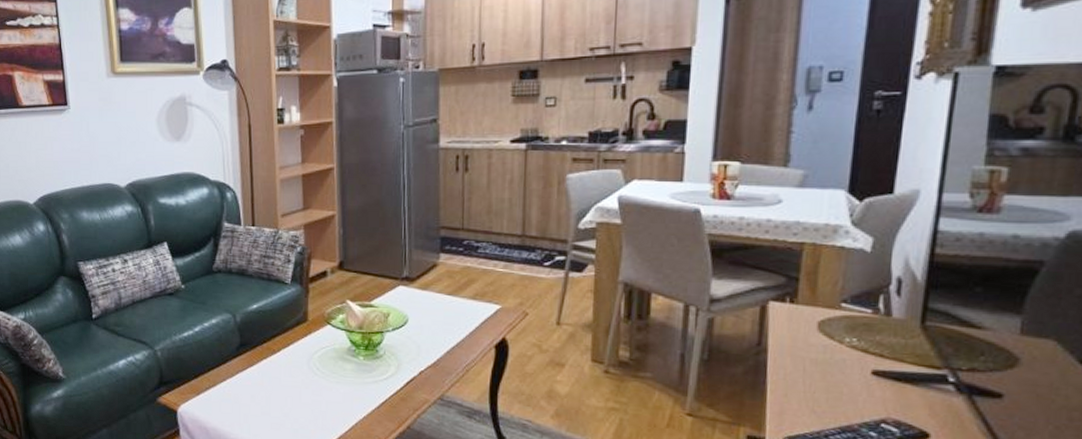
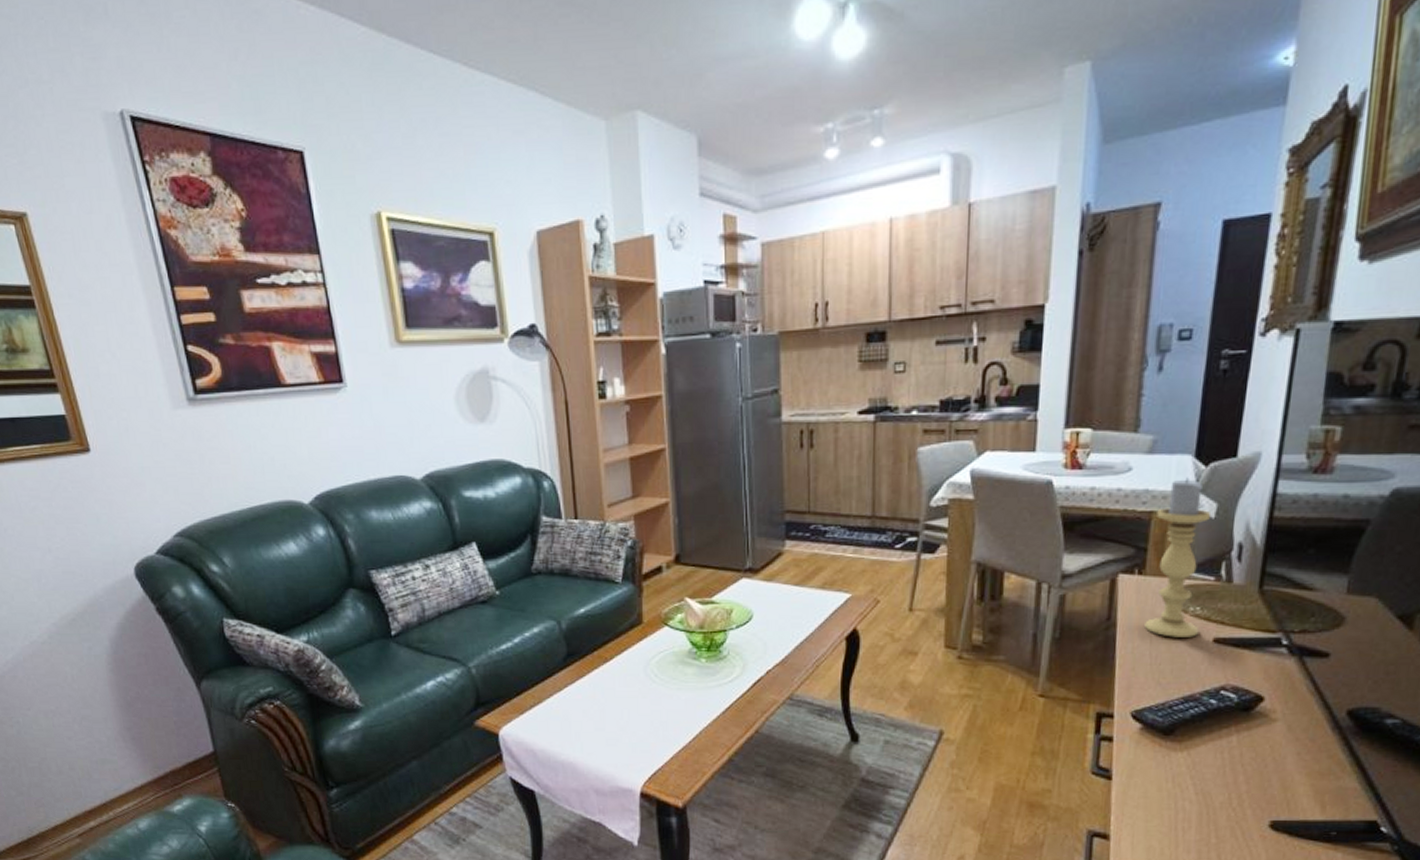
candle holder: none [797,211,867,368] -> present [1144,477,1212,637]

